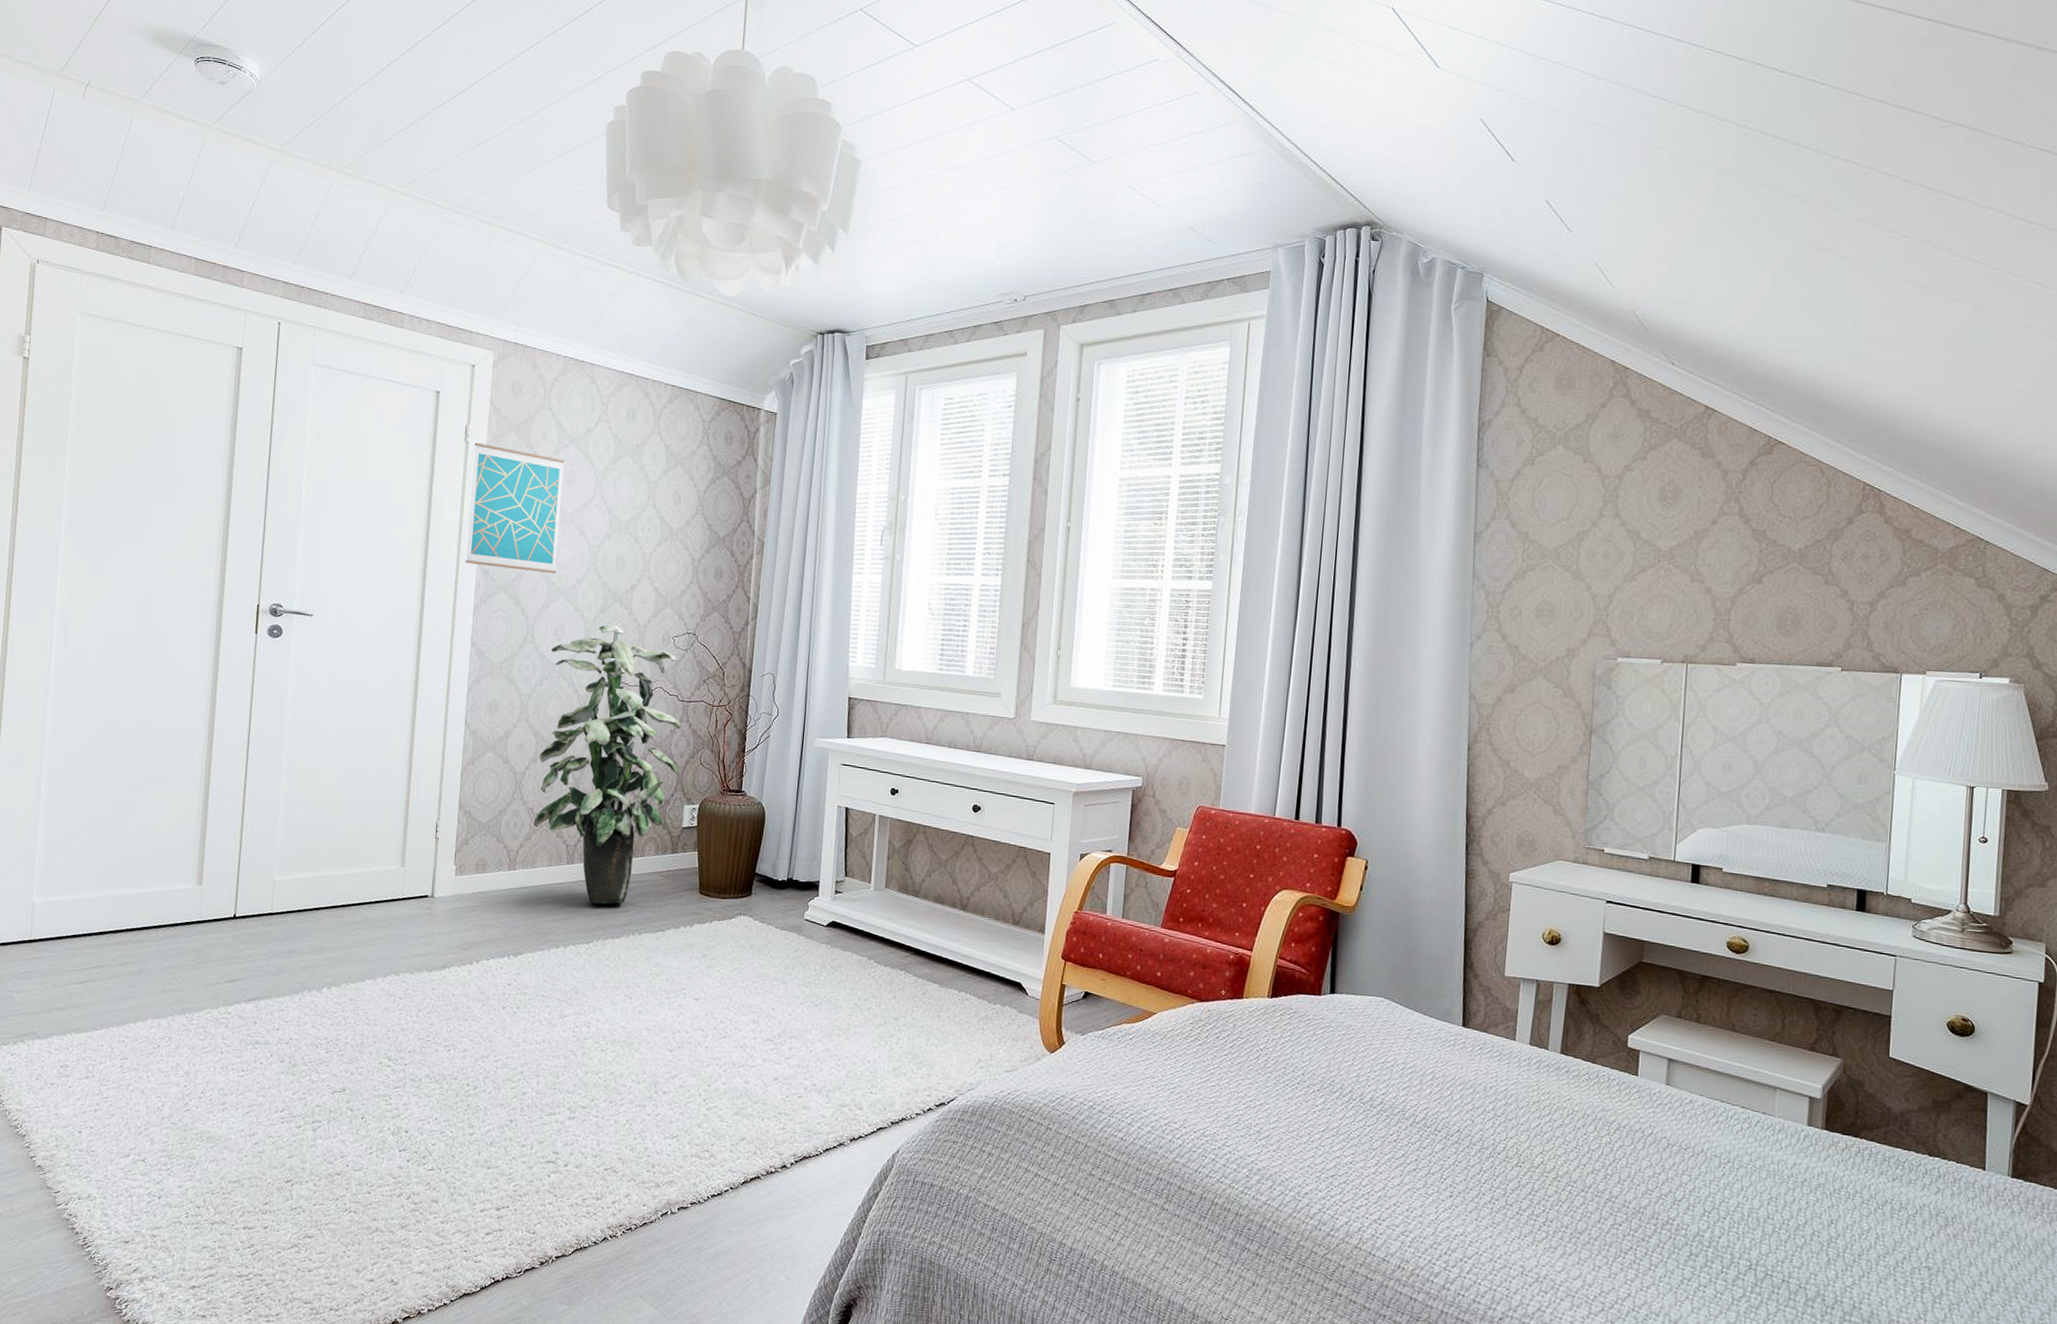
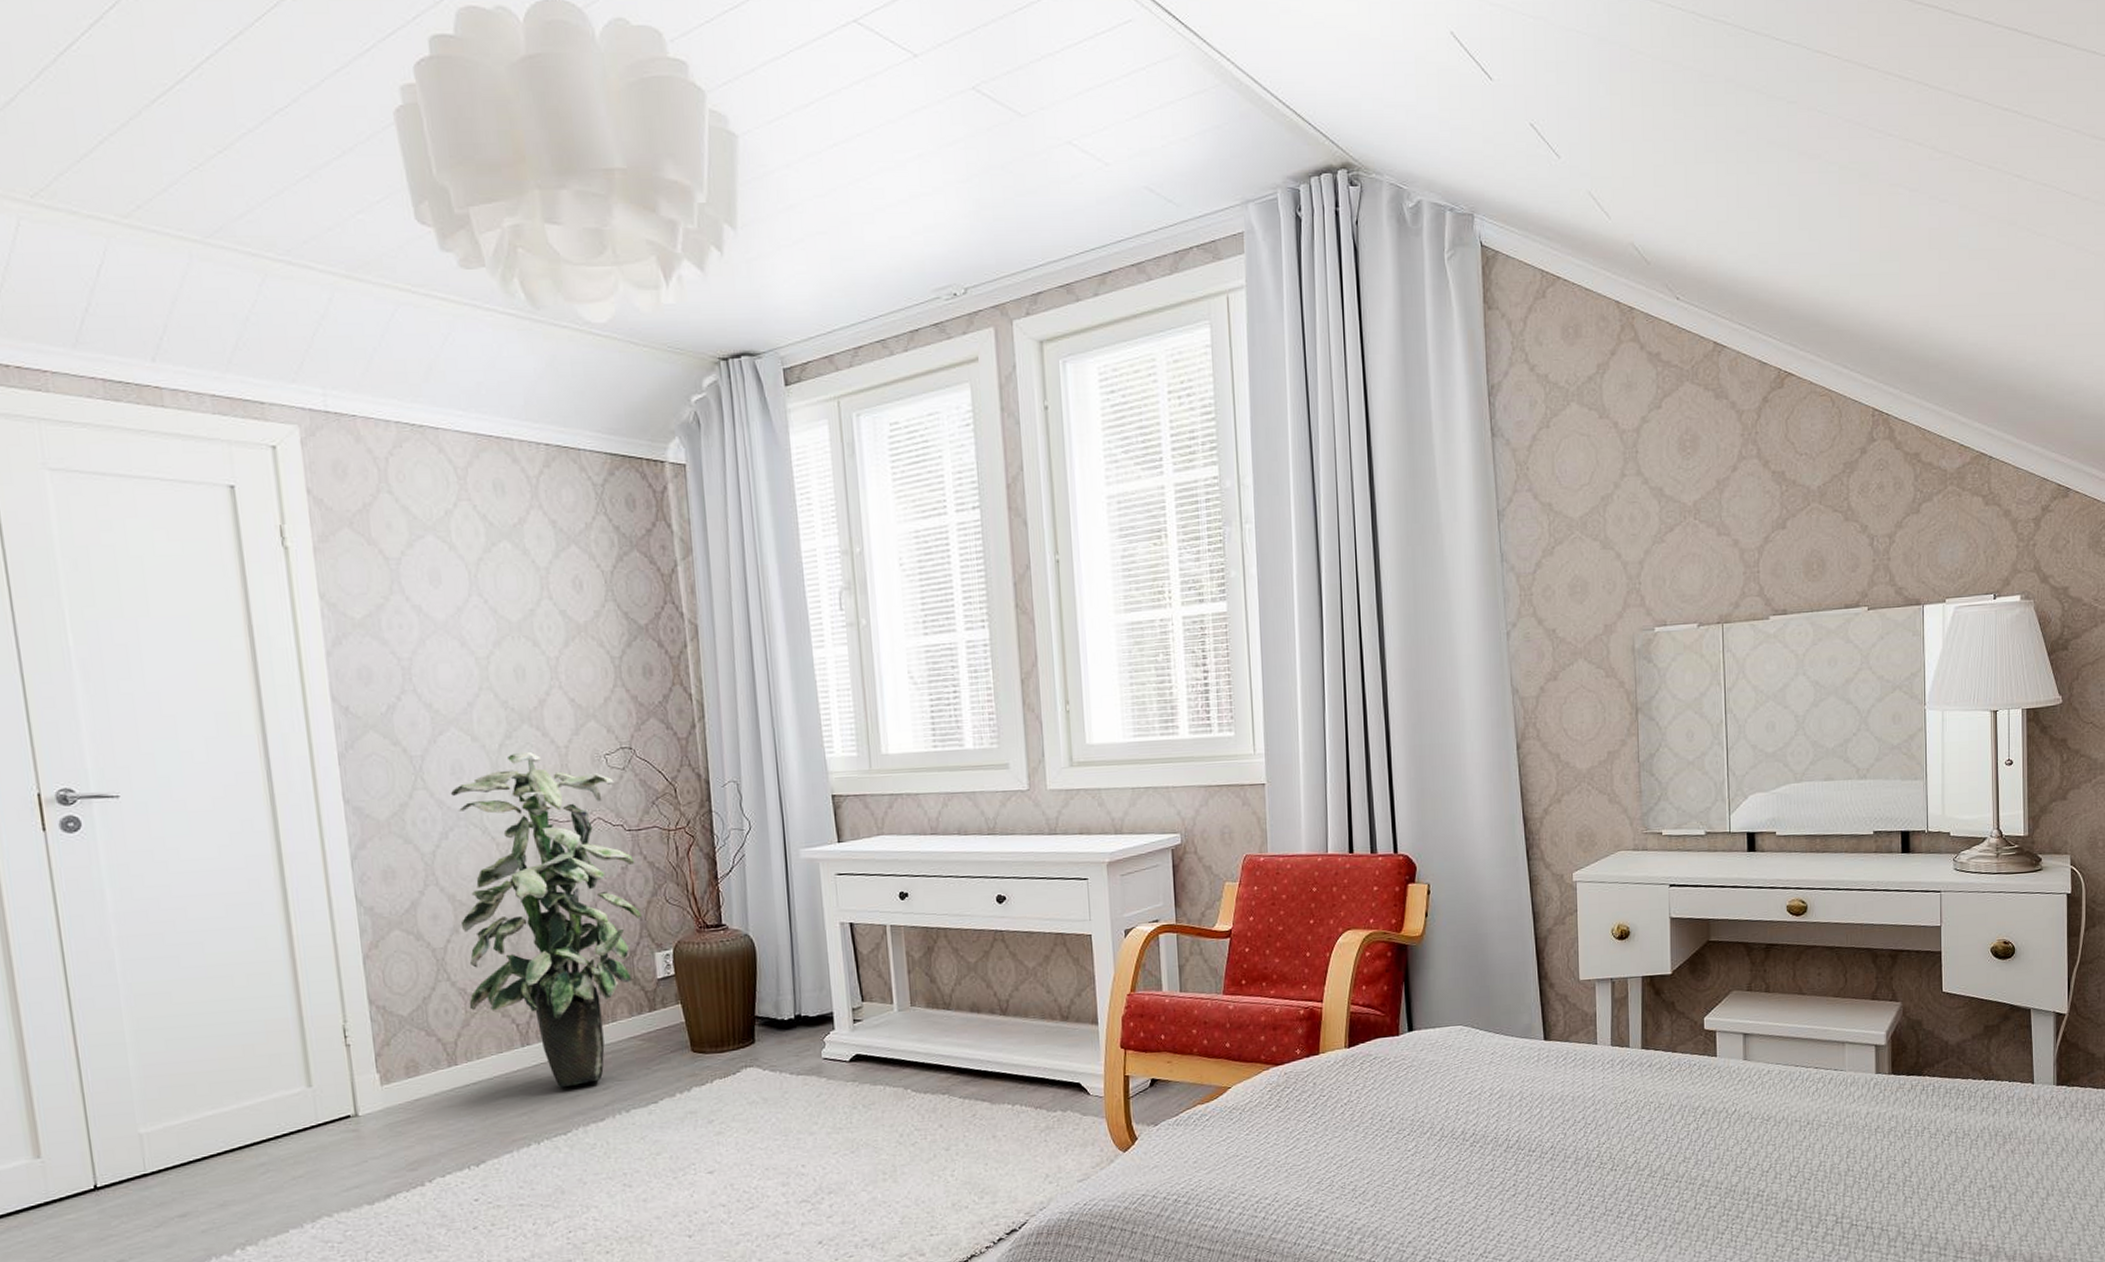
wall art: present [466,442,565,573] -> none [297,546,438,702]

